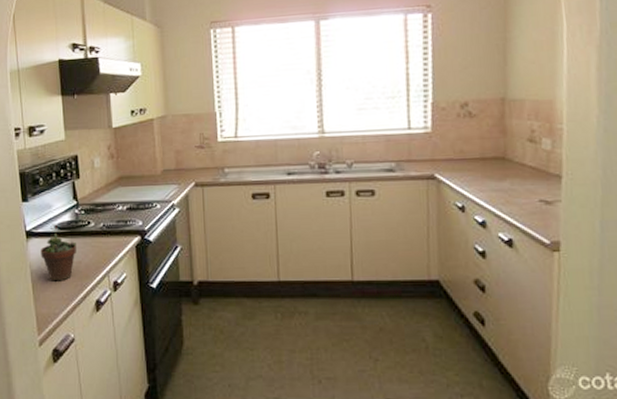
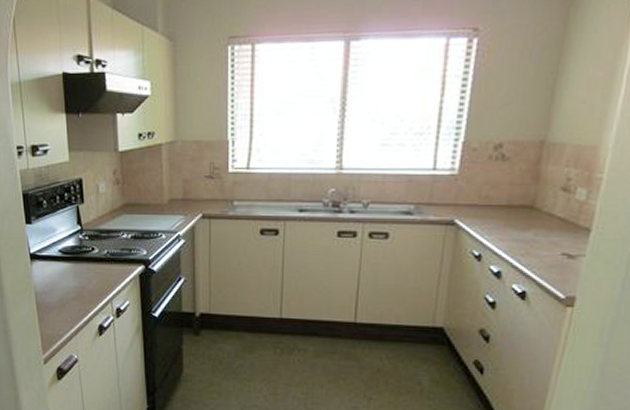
succulent plant: present [40,224,76,281] -> none [45,248,80,305]

